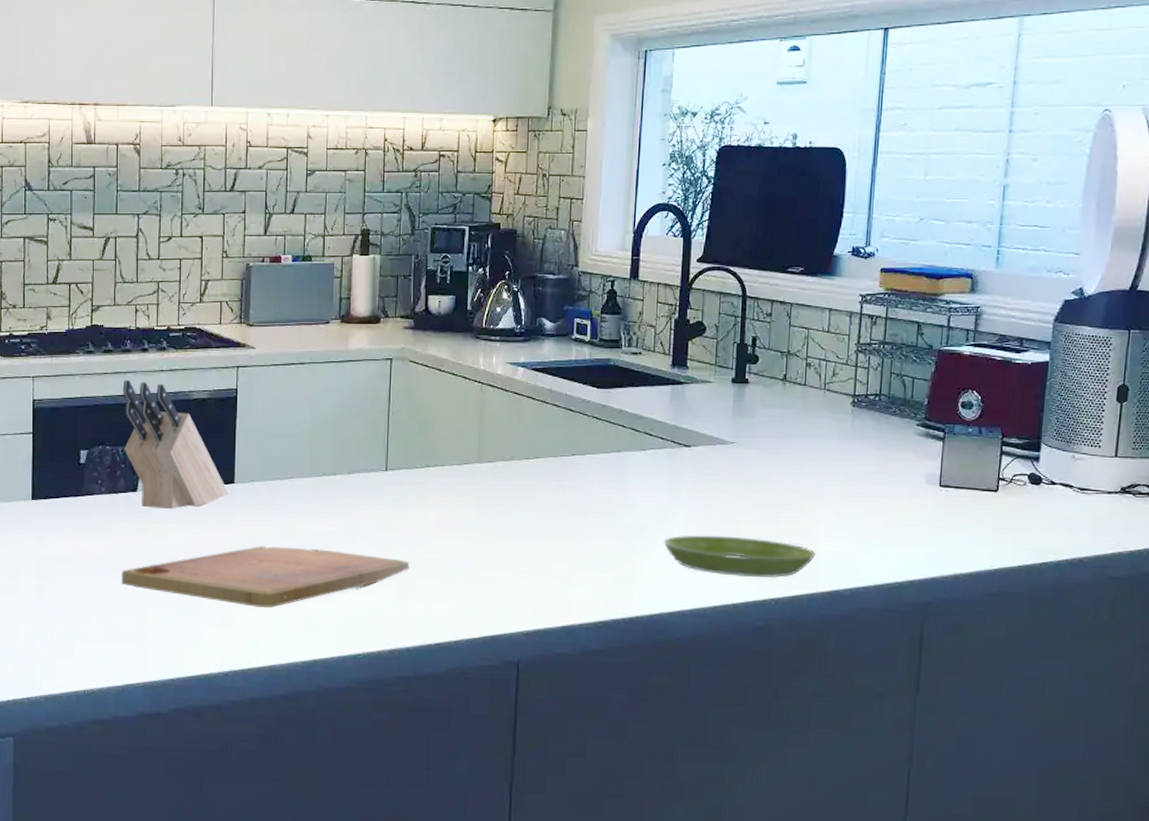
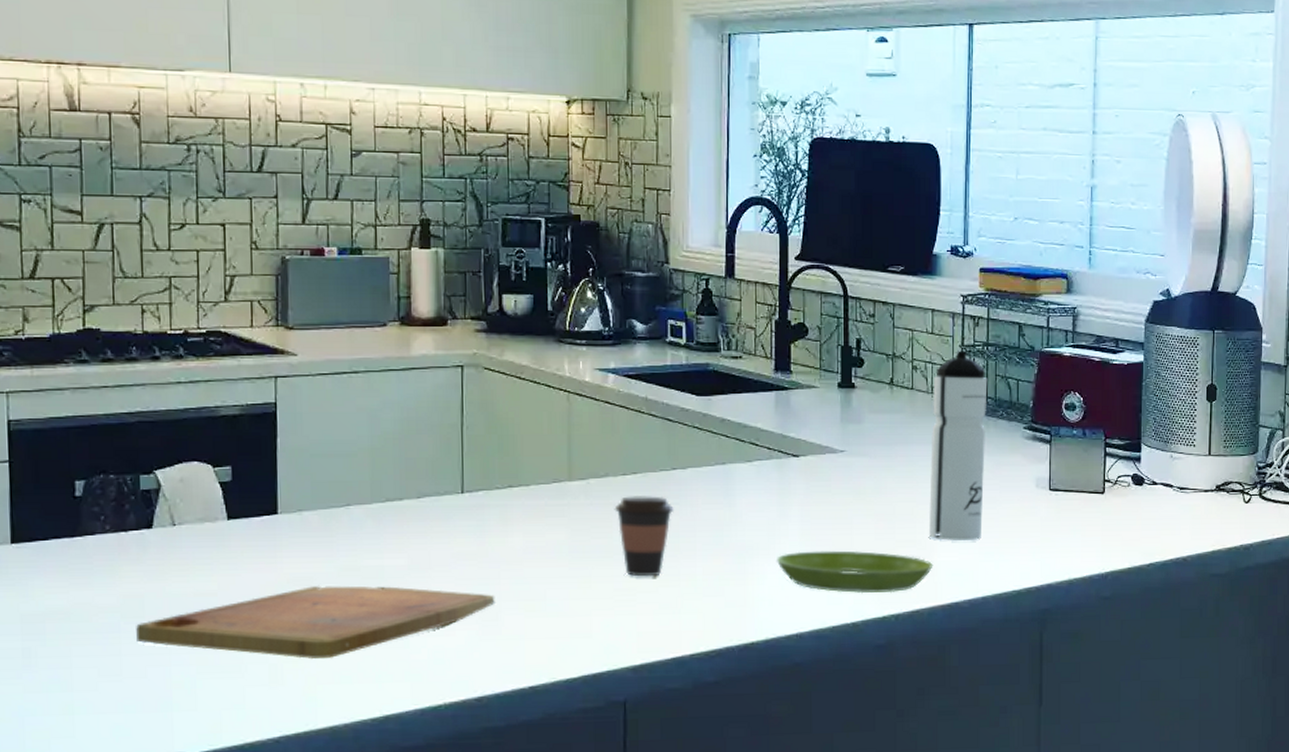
knife block: present [122,379,229,510] -> none [128,393,271,548]
coffee cup: none [517,478,571,552] -> present [614,496,674,577]
water bottle: none [812,349,882,533] -> present [928,351,988,542]

